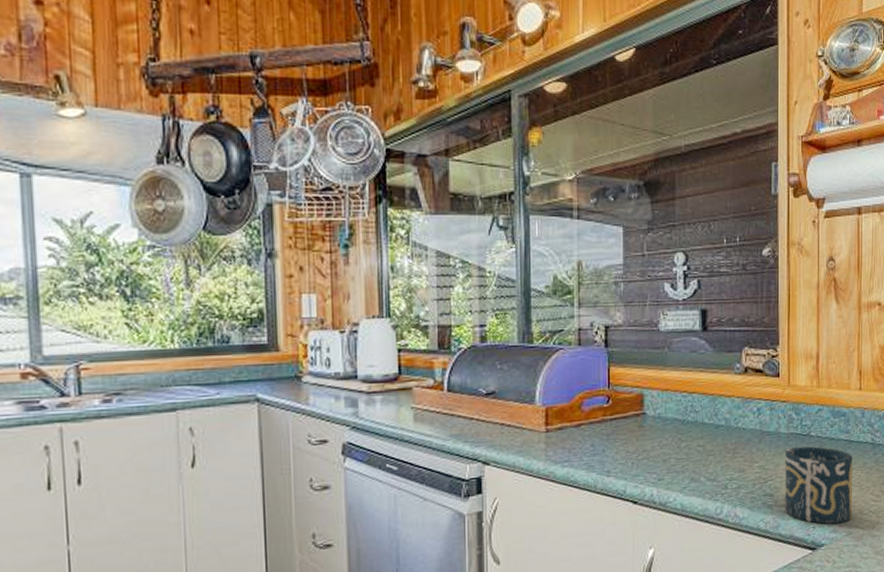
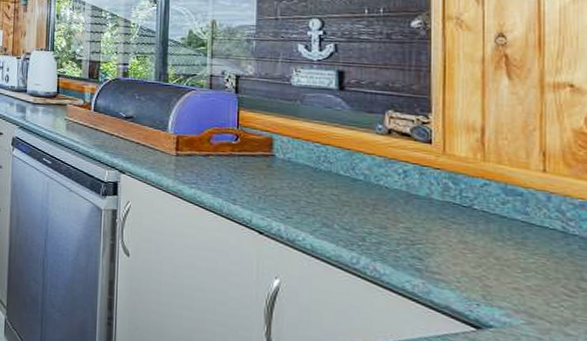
cup: present [785,446,853,525] -> none [438,216,535,311]

